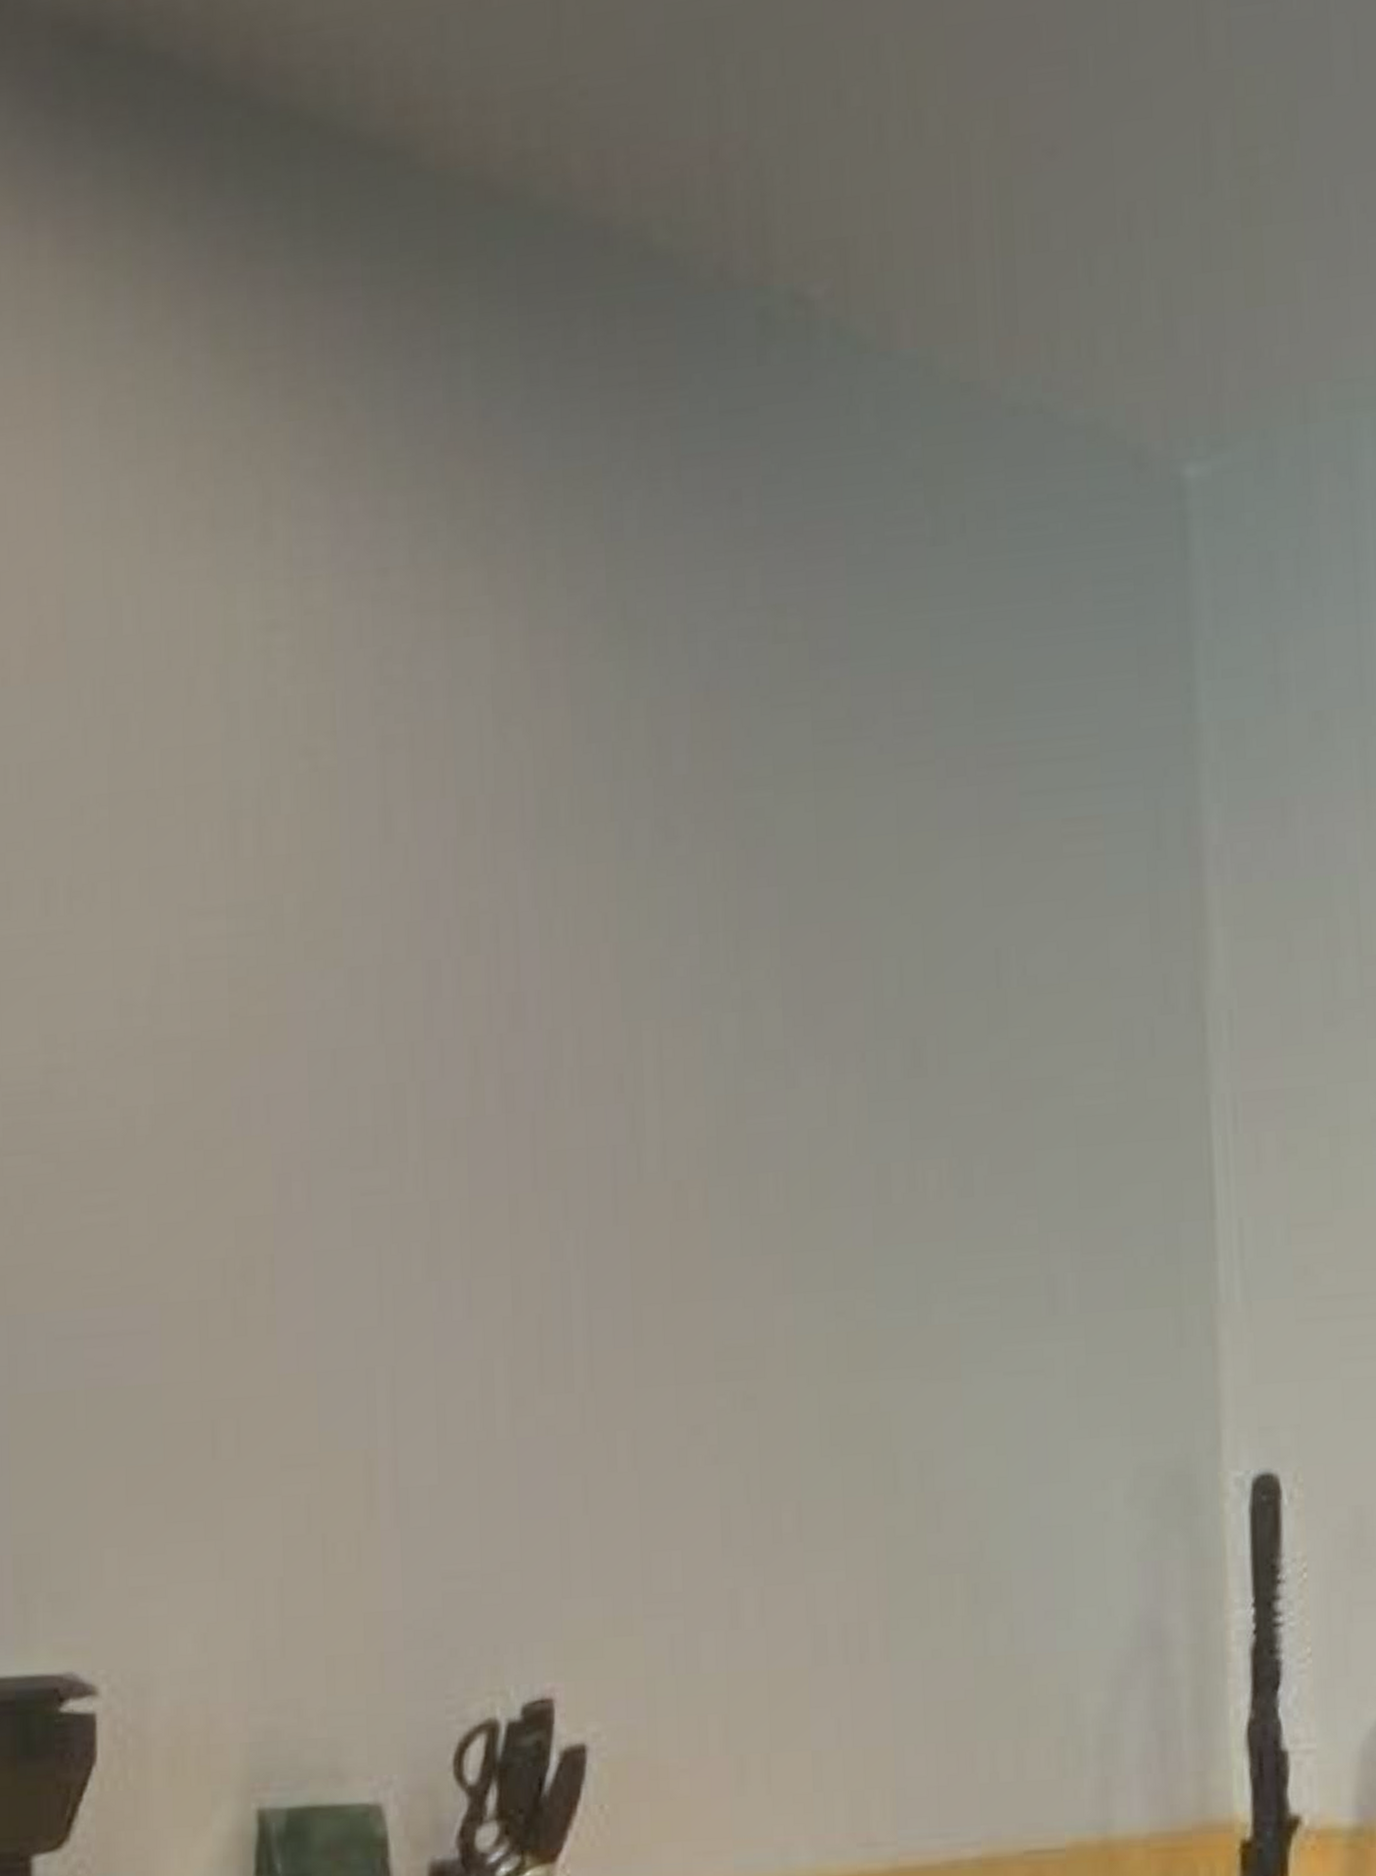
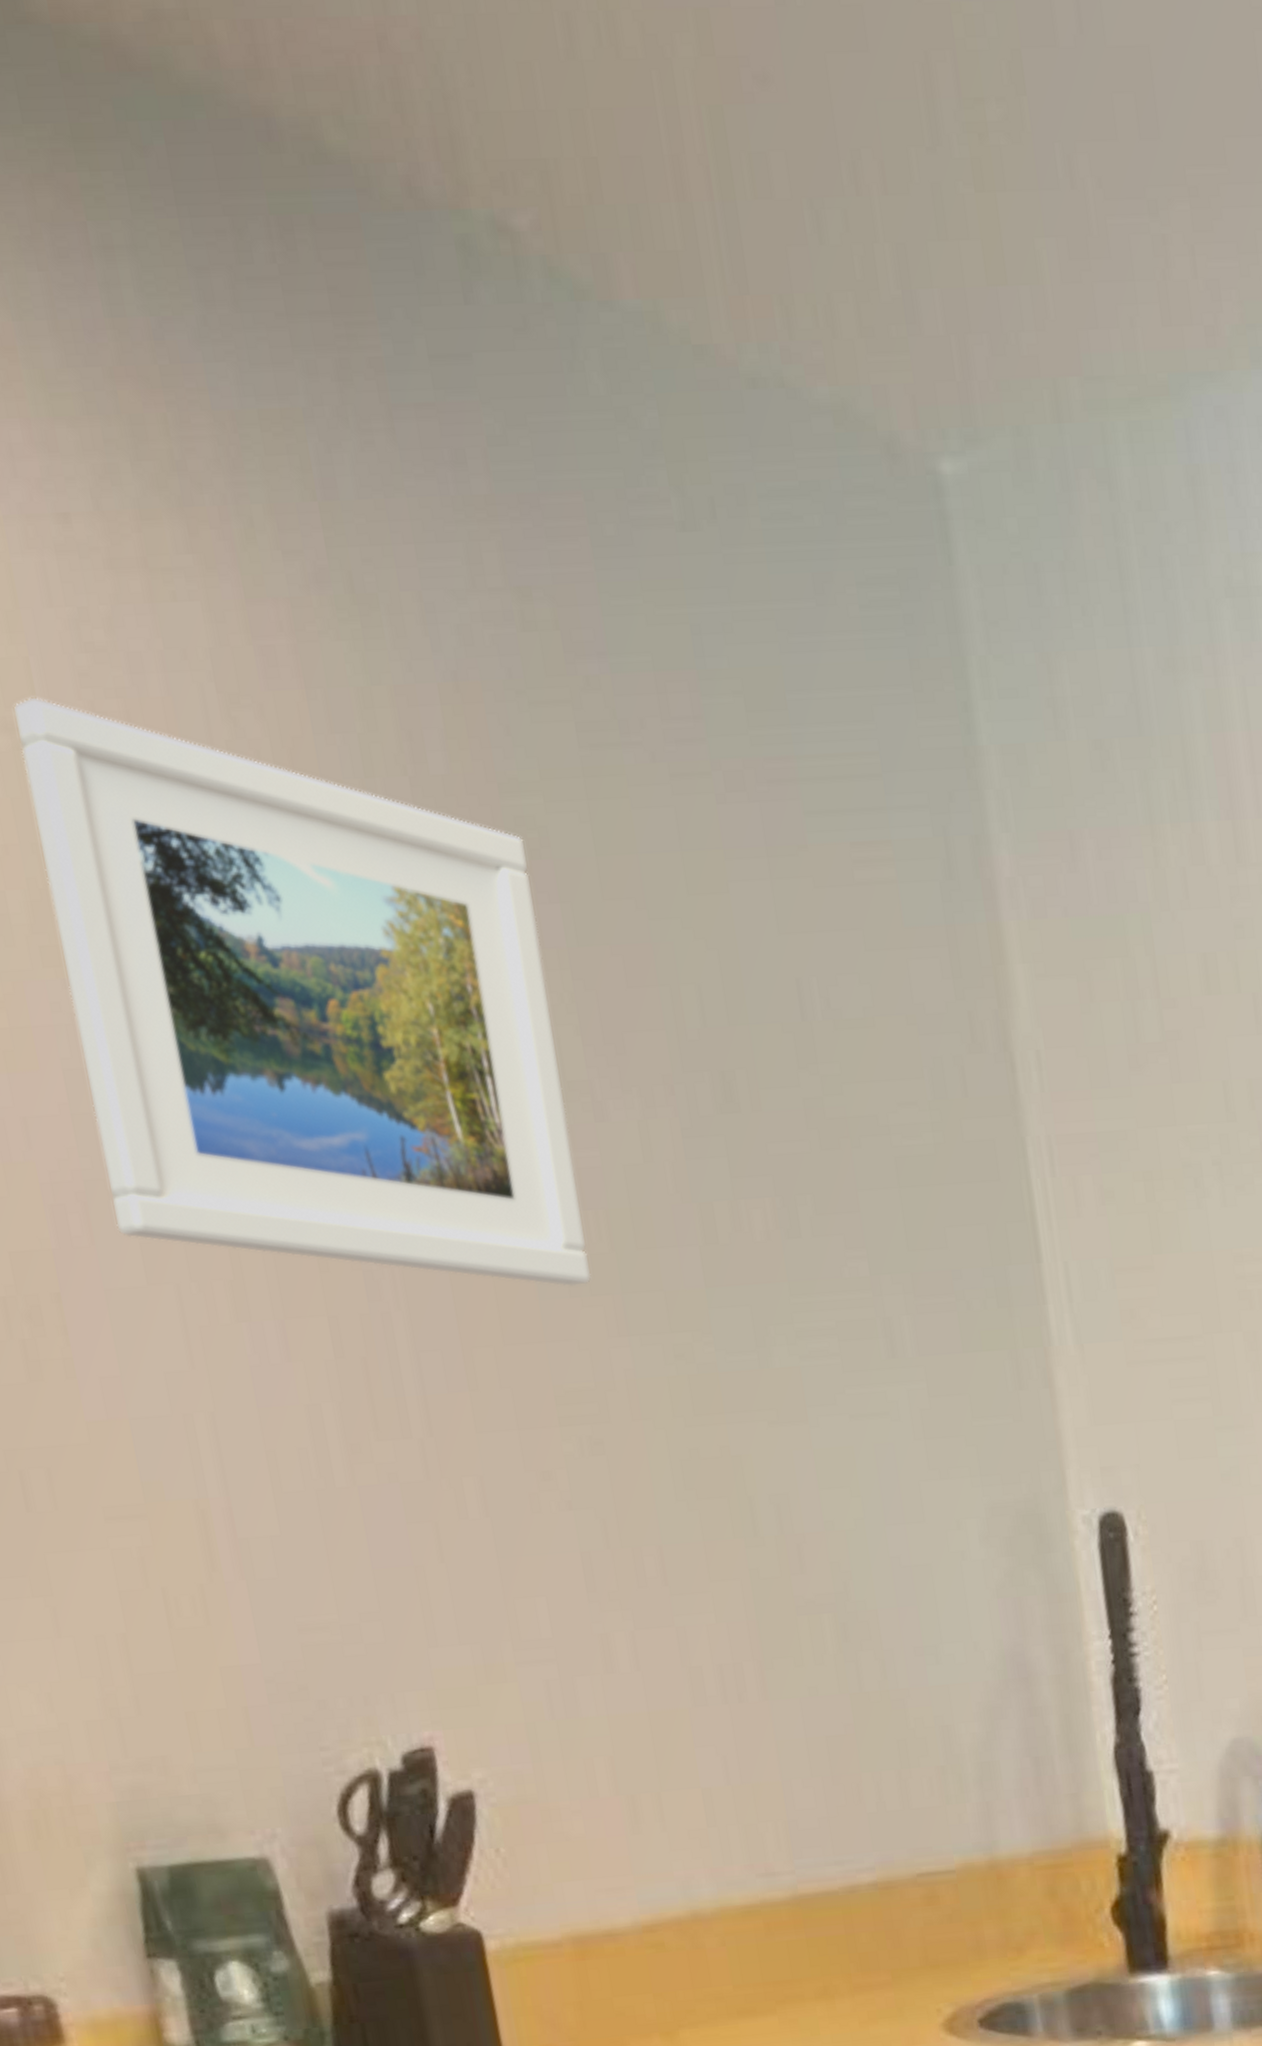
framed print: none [316,725,765,1246] -> present [14,697,592,1286]

